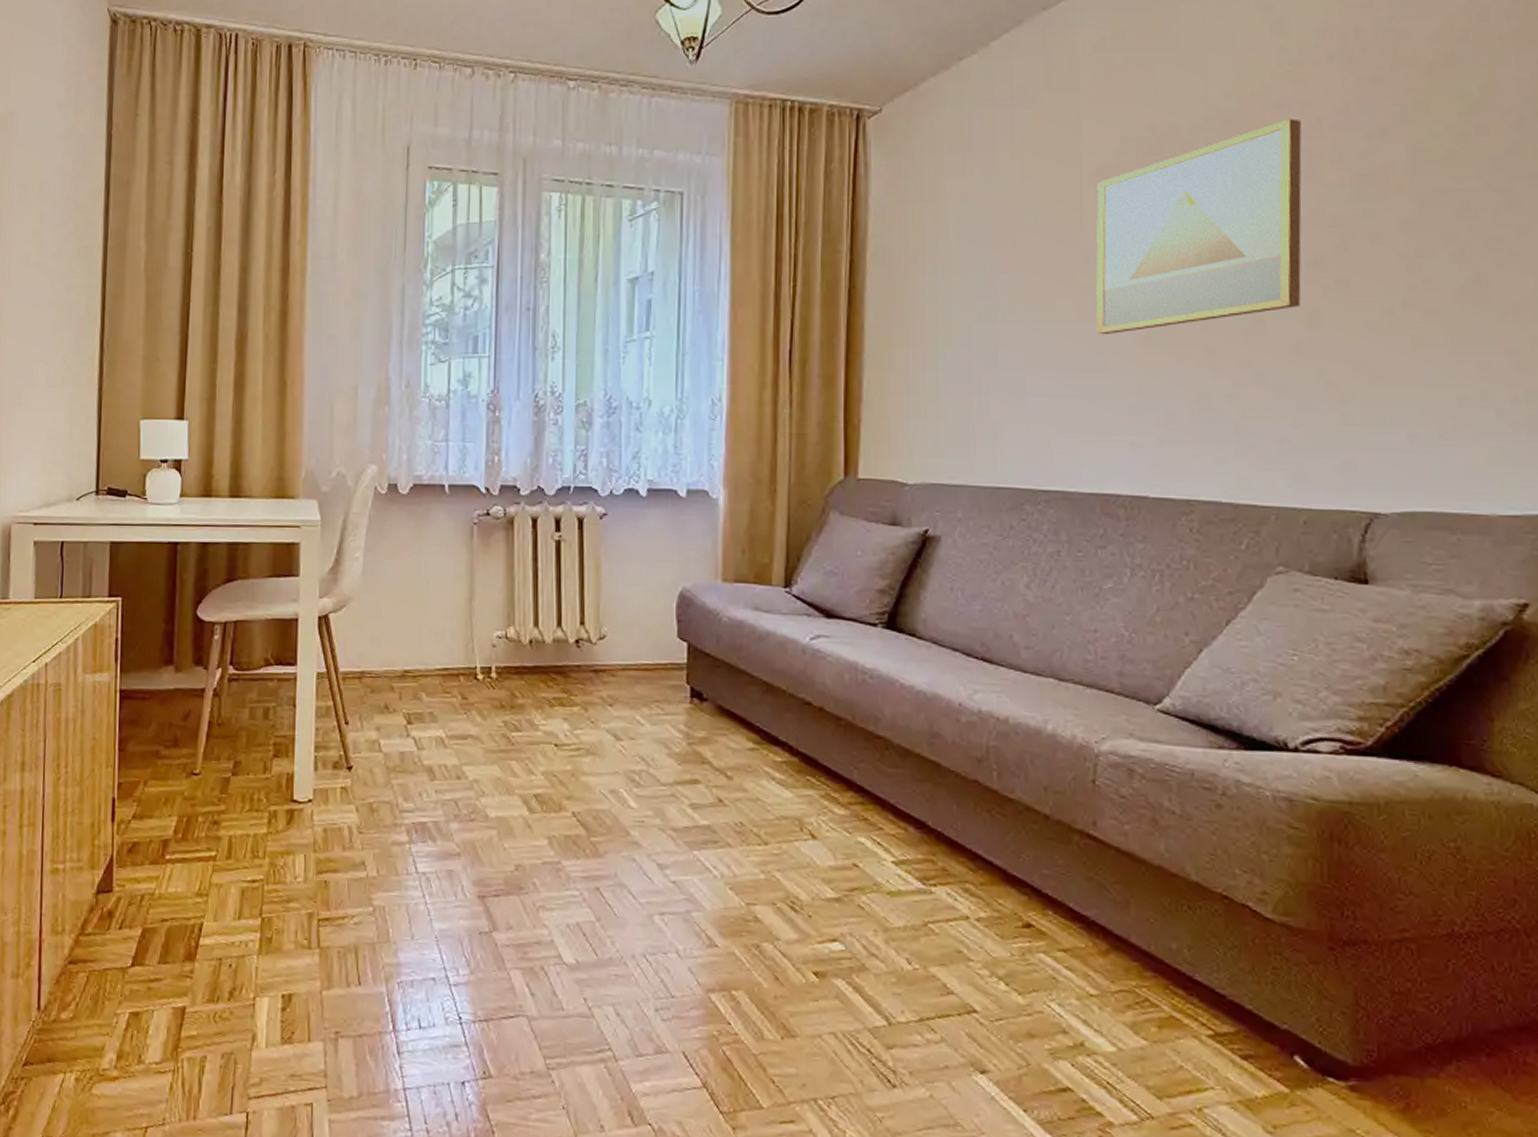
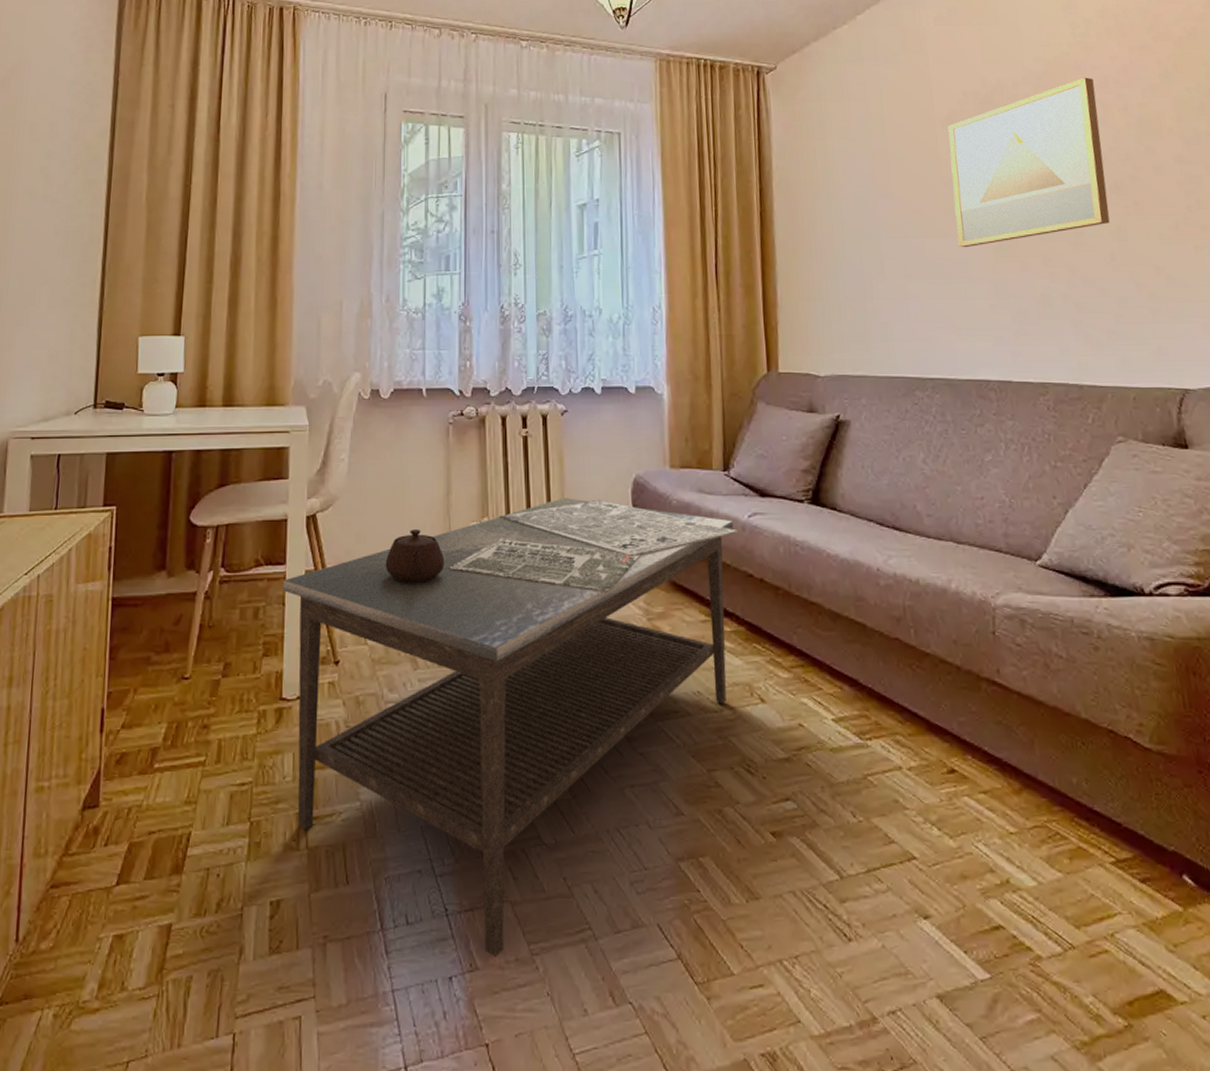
coffee table: none [294,609,798,1068] -> present [283,498,739,957]

